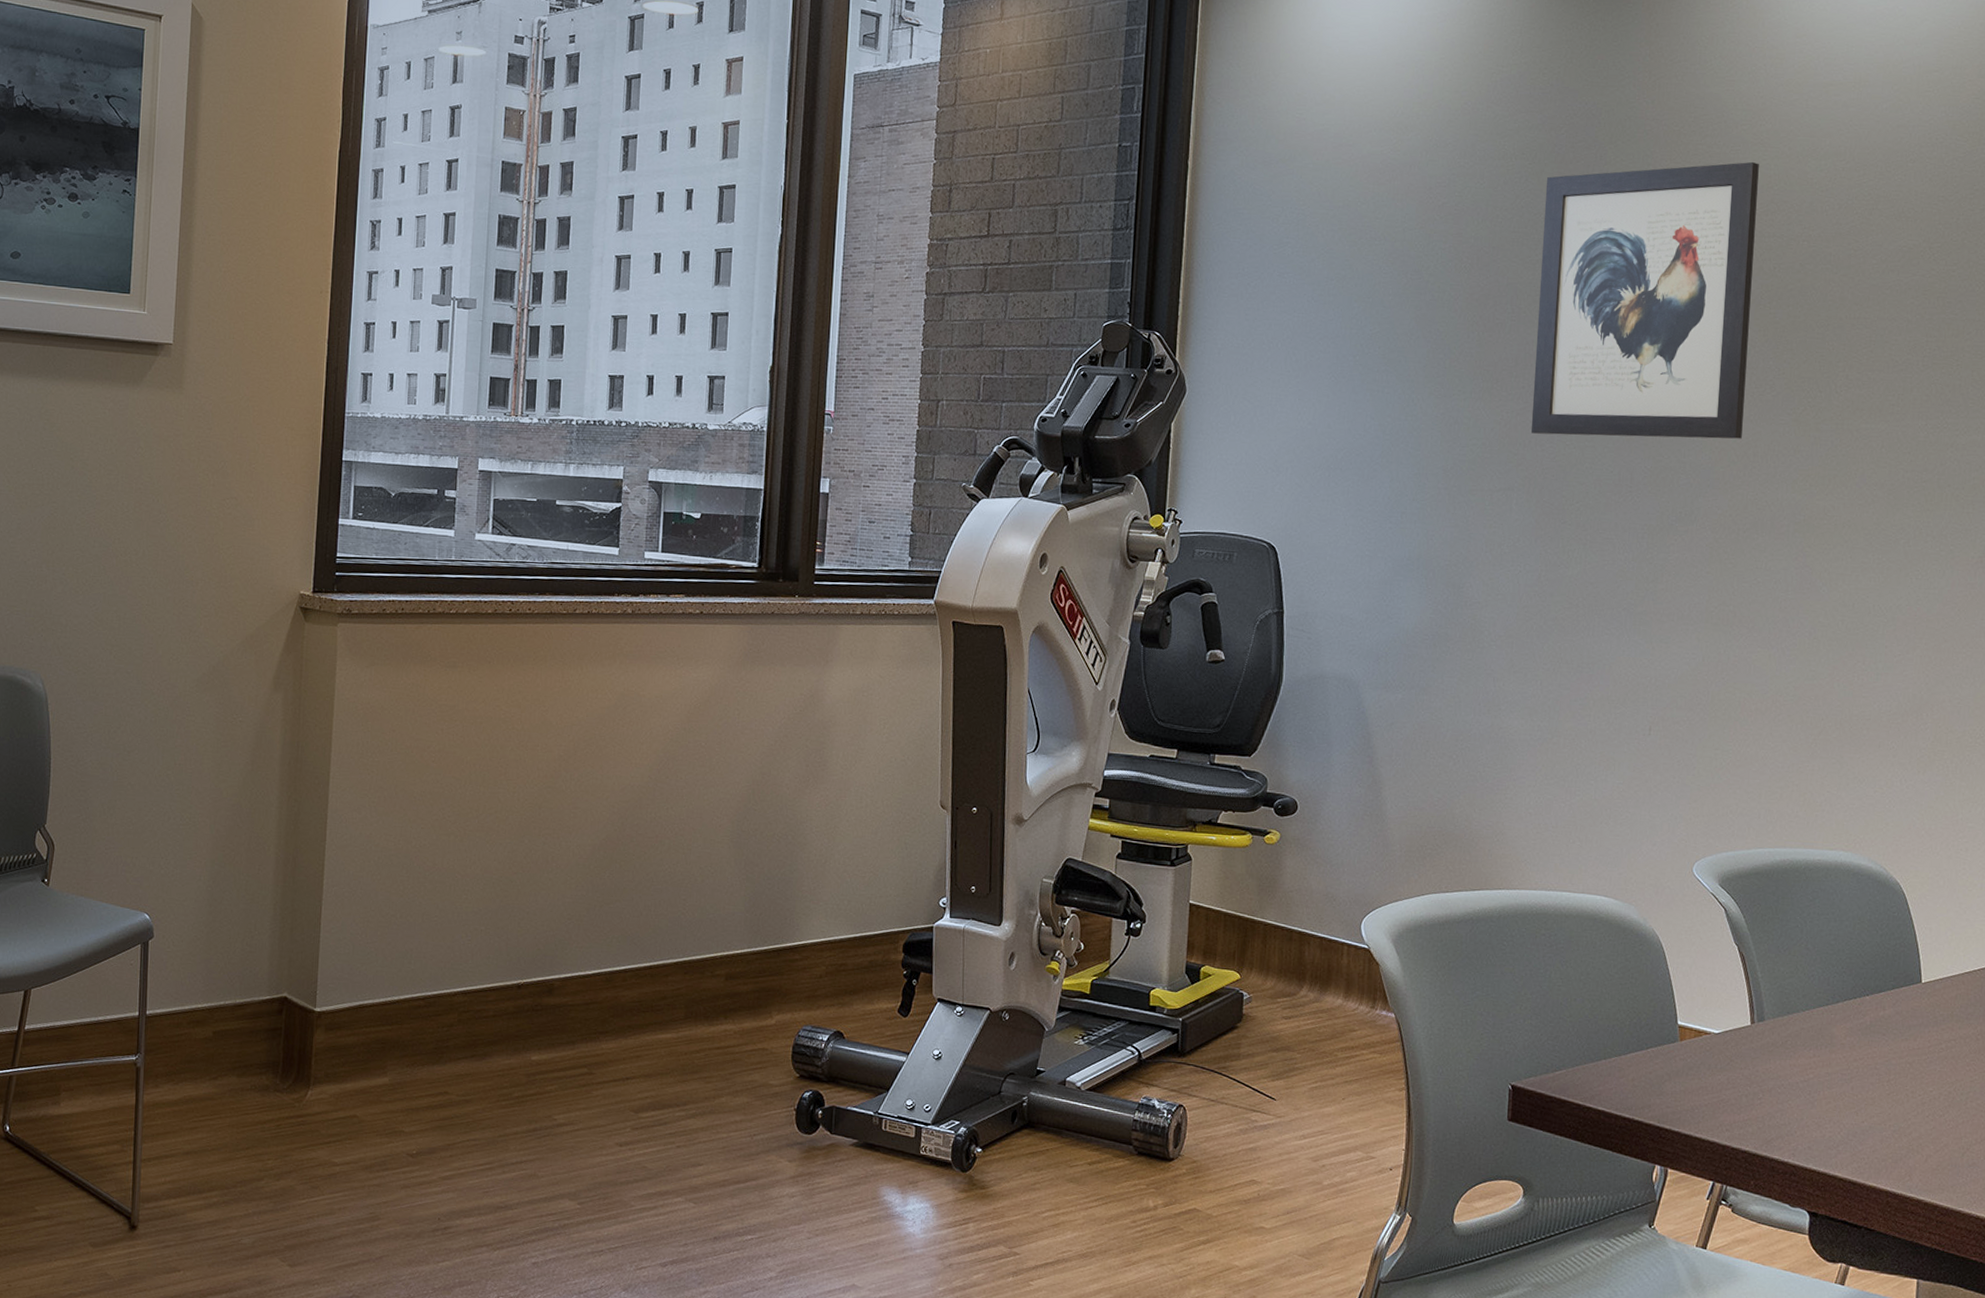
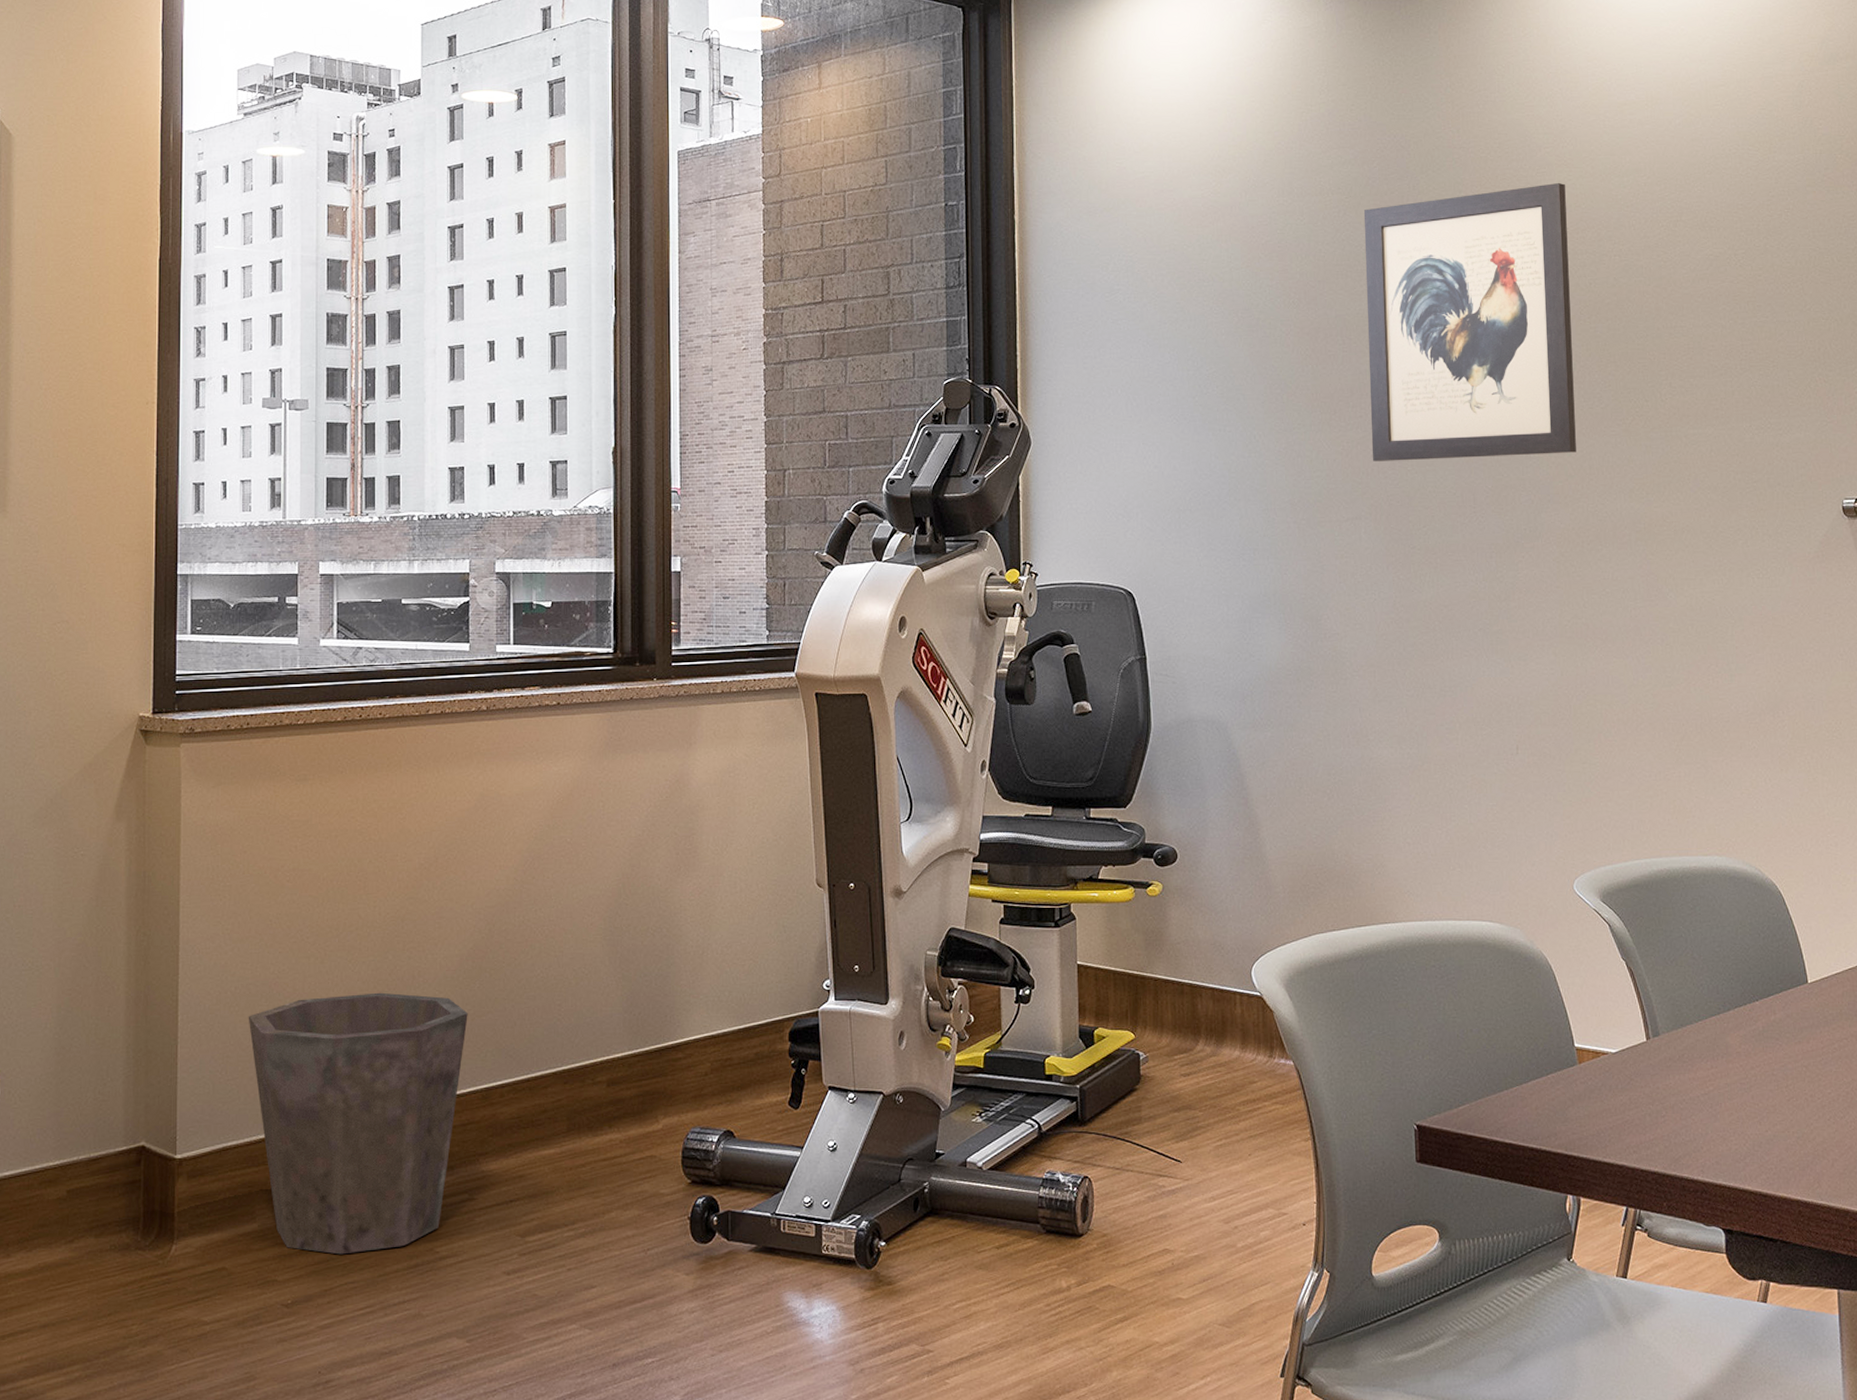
waste bin: none [389,873,597,1114] -> present [248,992,468,1255]

